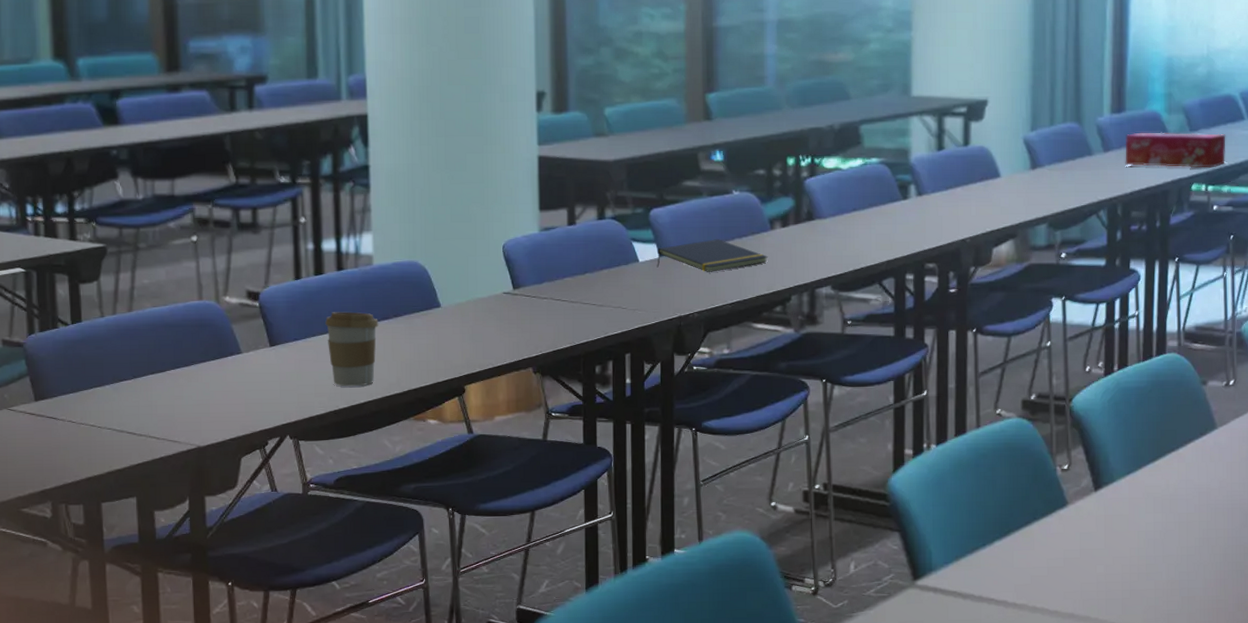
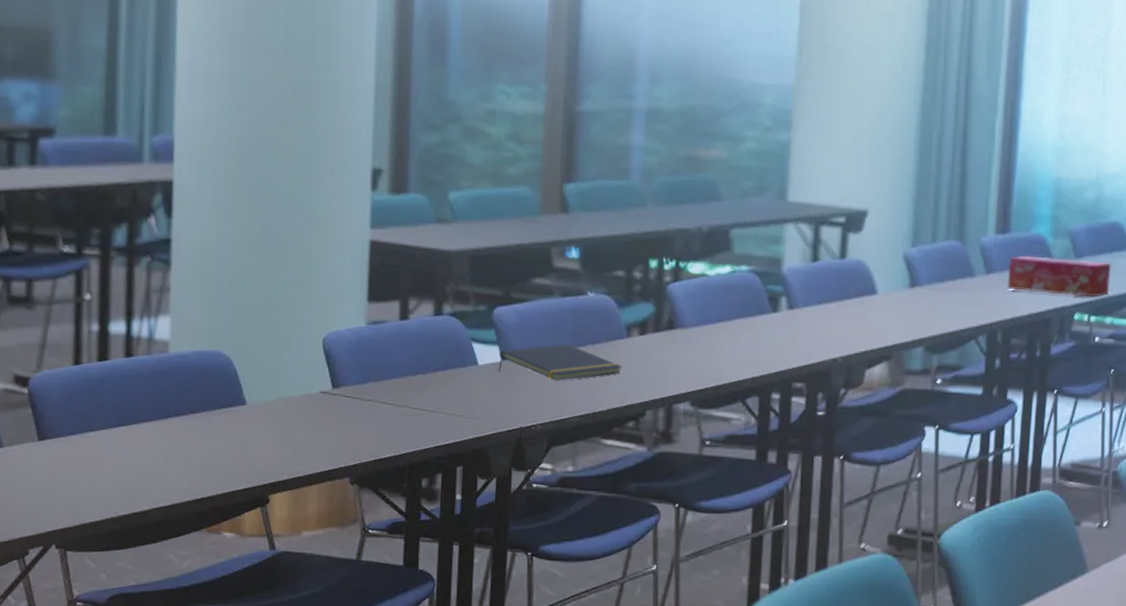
coffee cup: present [325,312,379,387] -> none [107,404,171,491]

